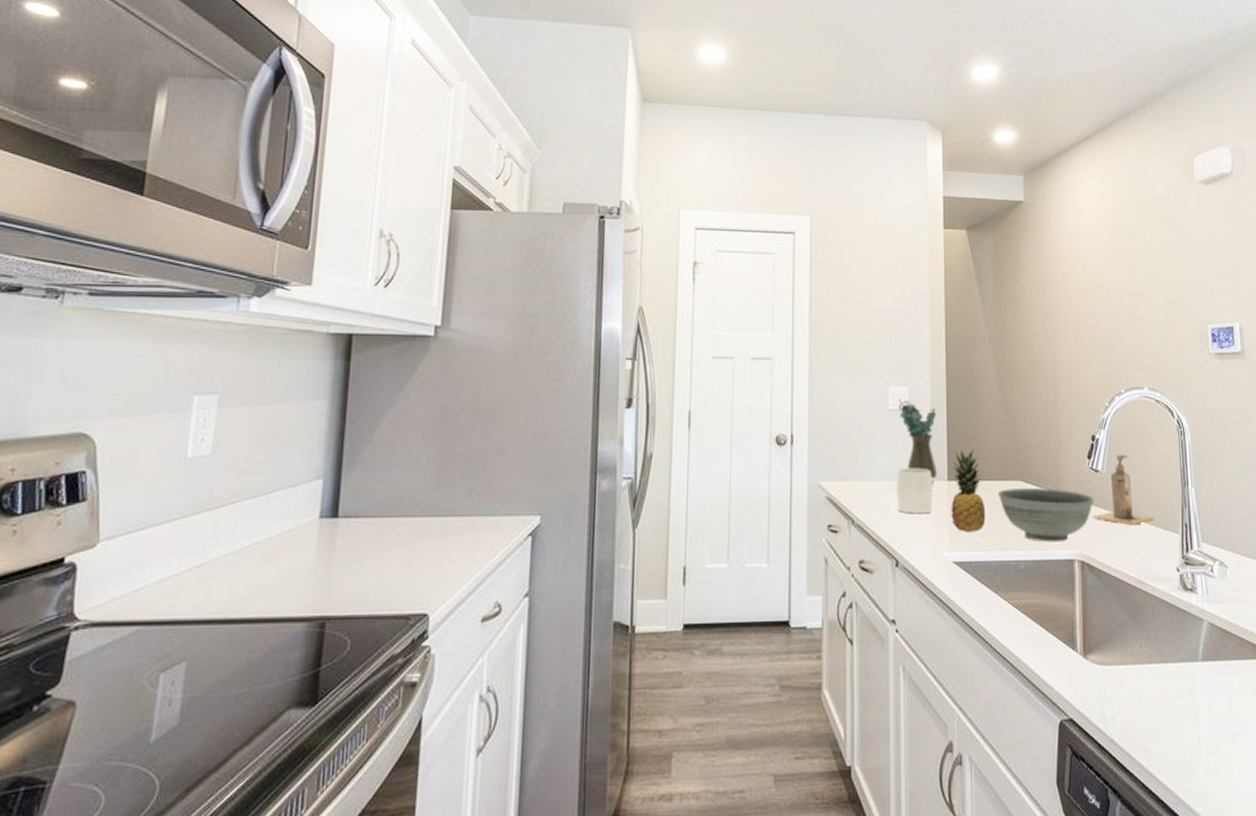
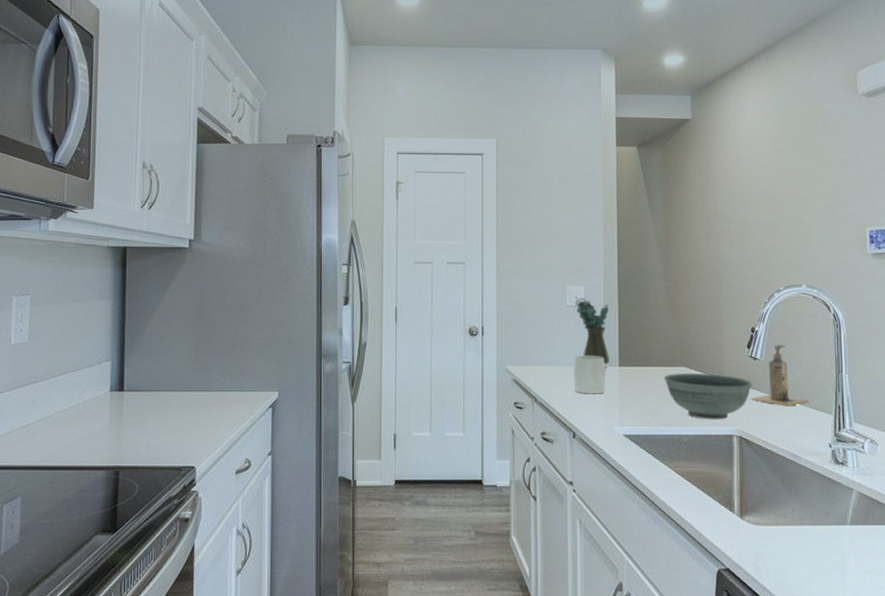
fruit: present [951,449,986,532] -> none [622,339,653,410]

